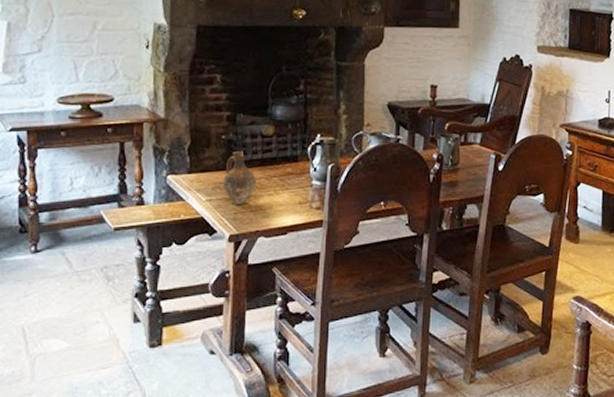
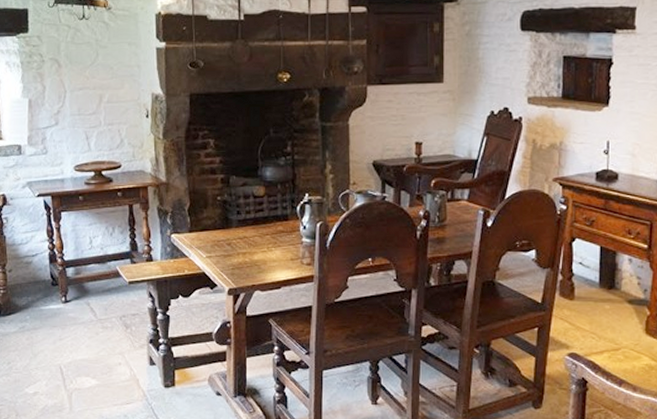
ceramic jug: present [222,150,256,204] -> none [220,211,250,261]

